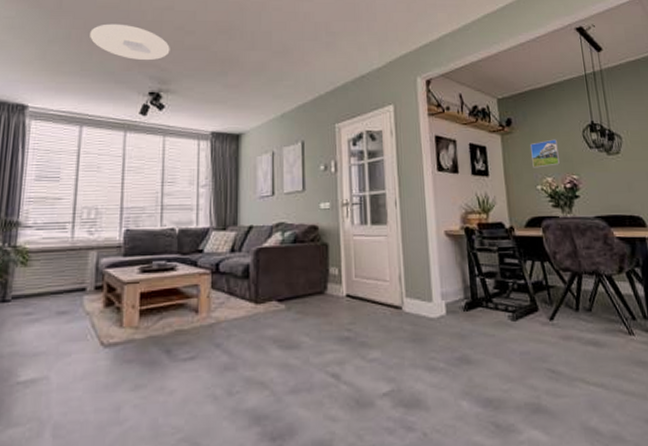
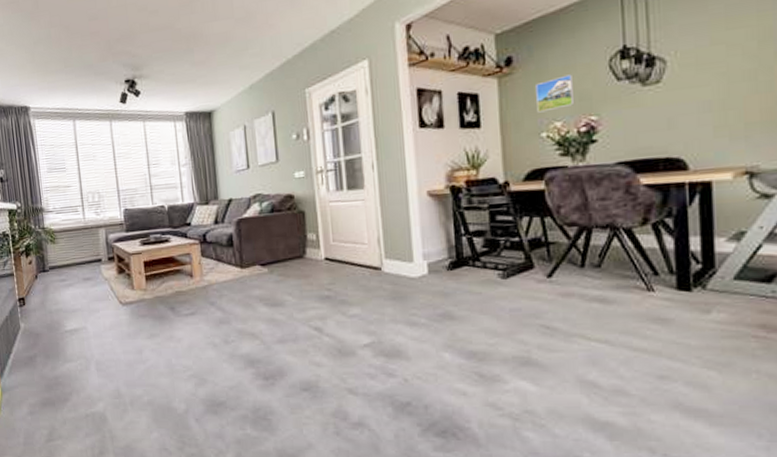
ceiling light: present [90,24,170,61] -> none [66,14,138,50]

